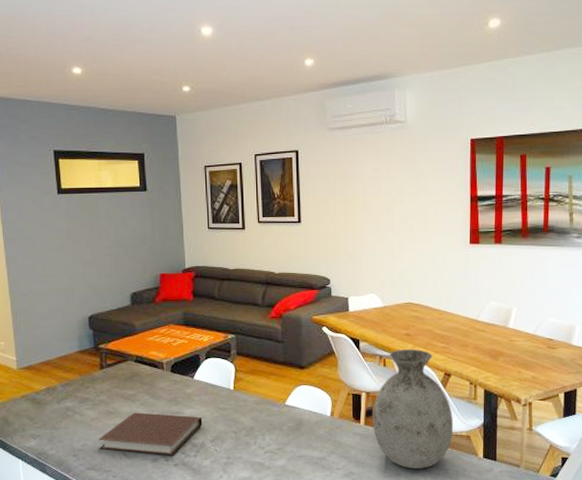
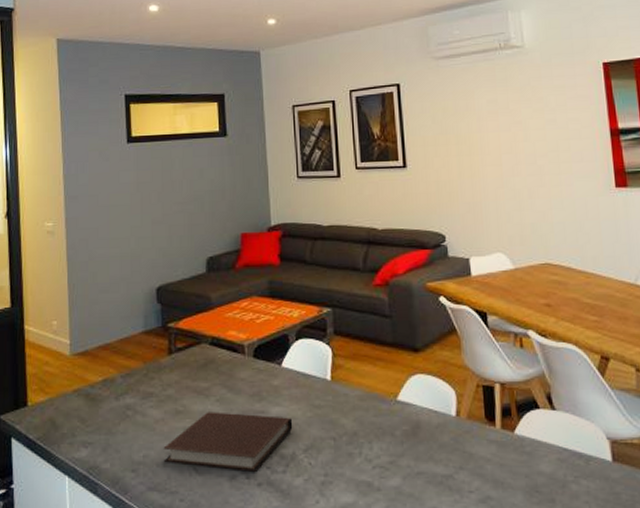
vase: present [372,349,454,469] -> none [510,324,621,492]

